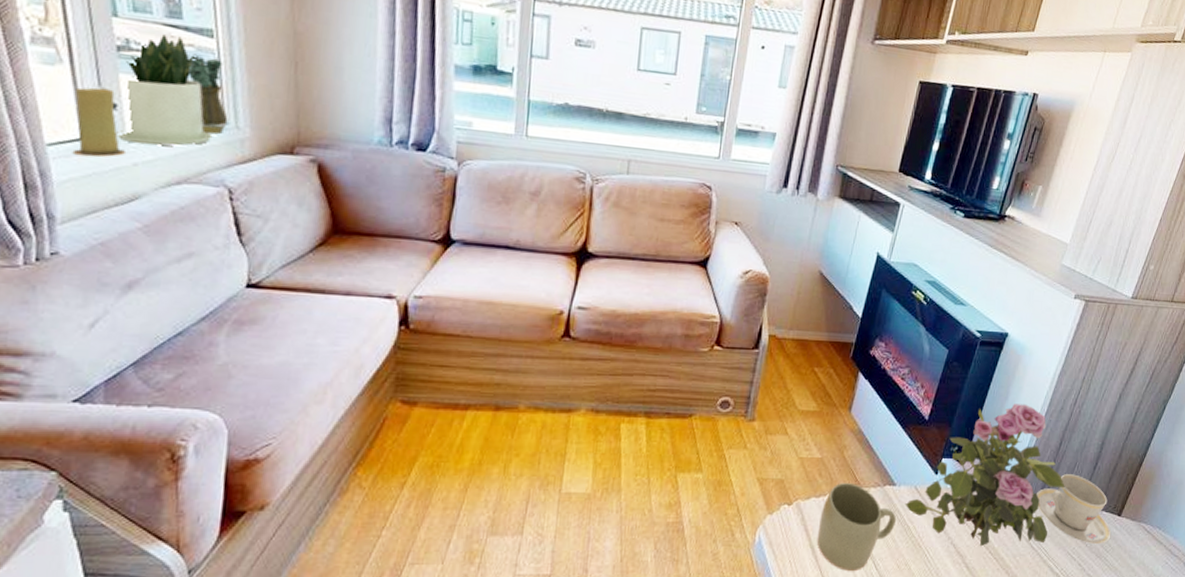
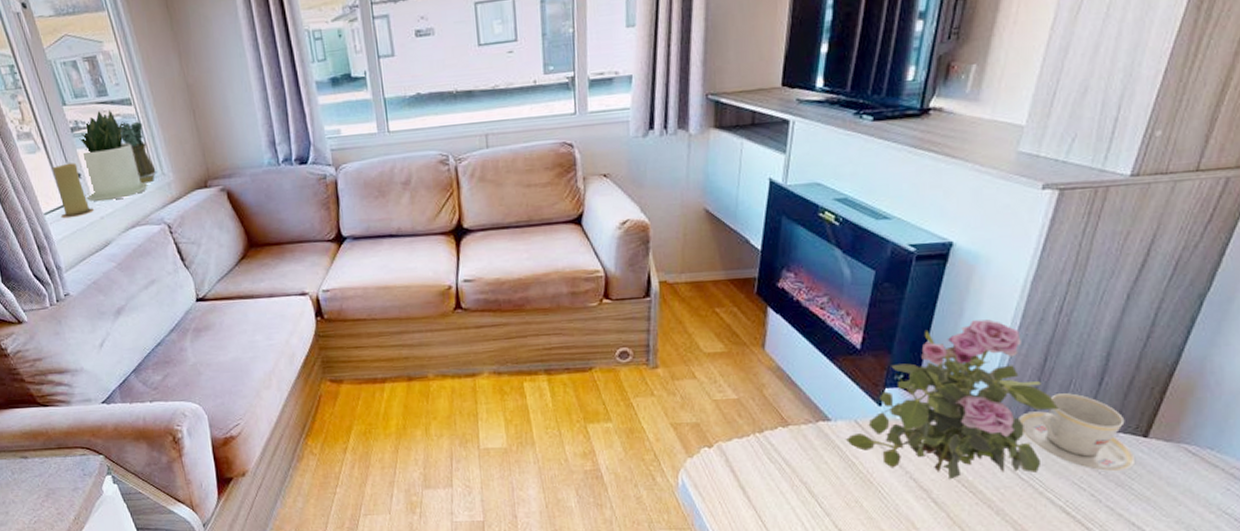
mug: present [817,482,896,571] -> none [746,421,837,510]

